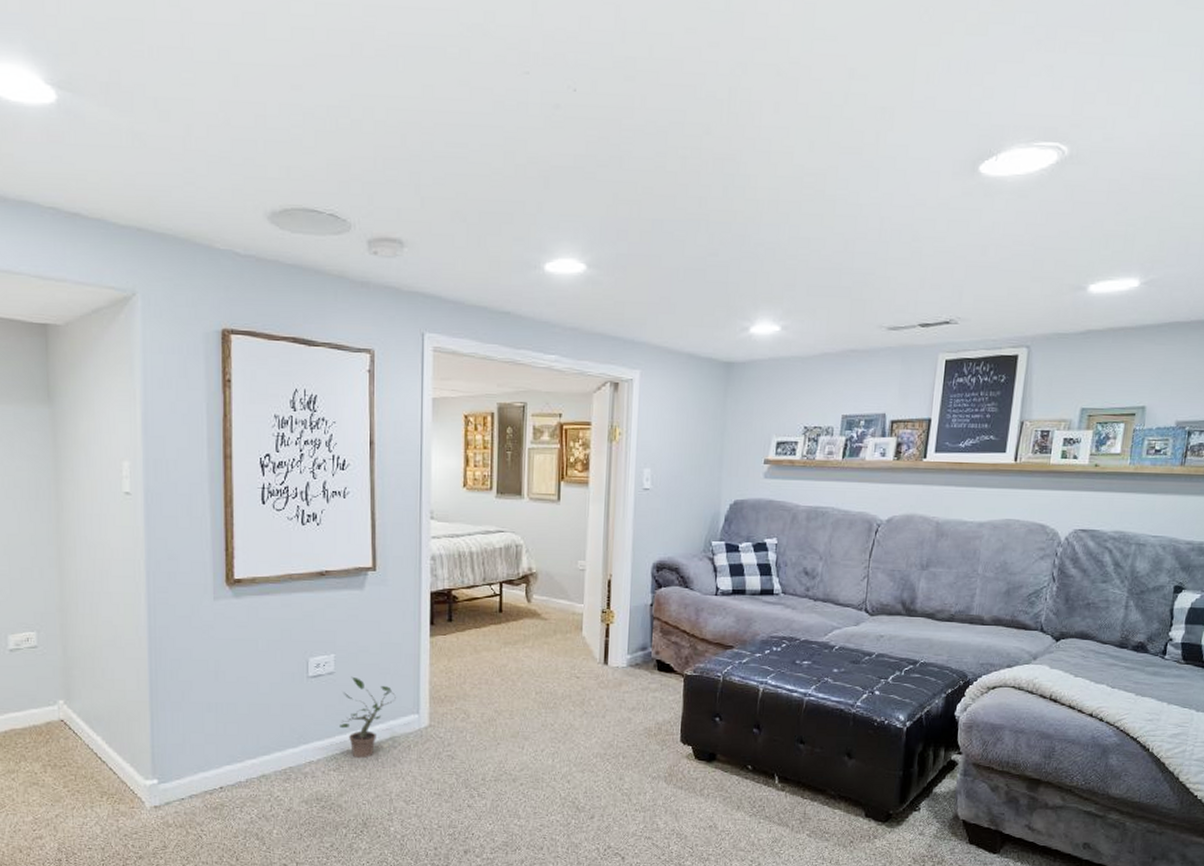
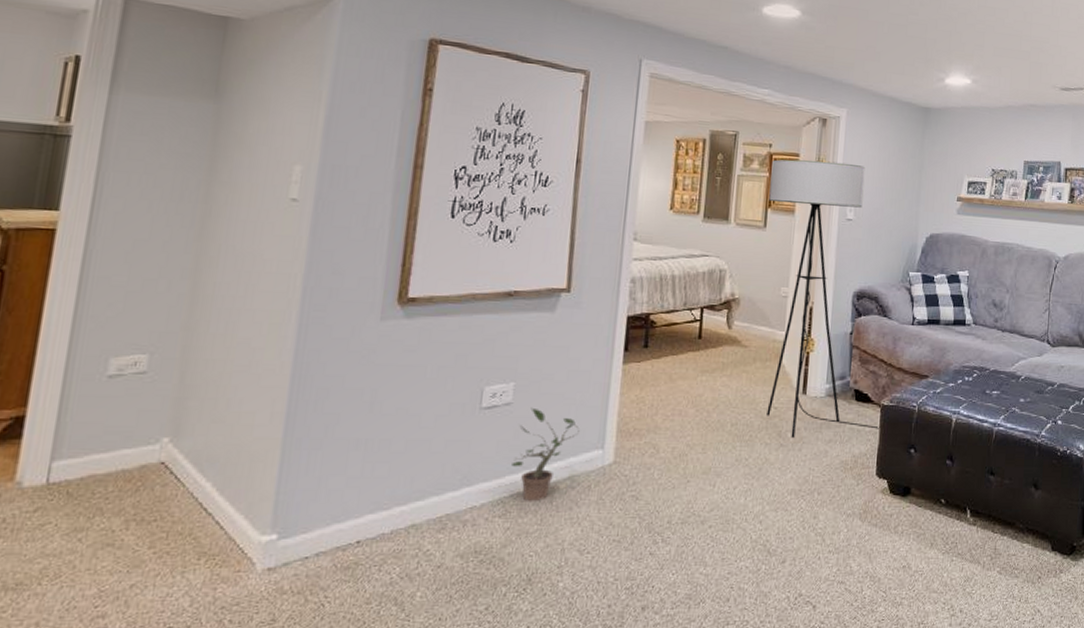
floor lamp: none [561,428,684,705] -> present [766,159,880,438]

